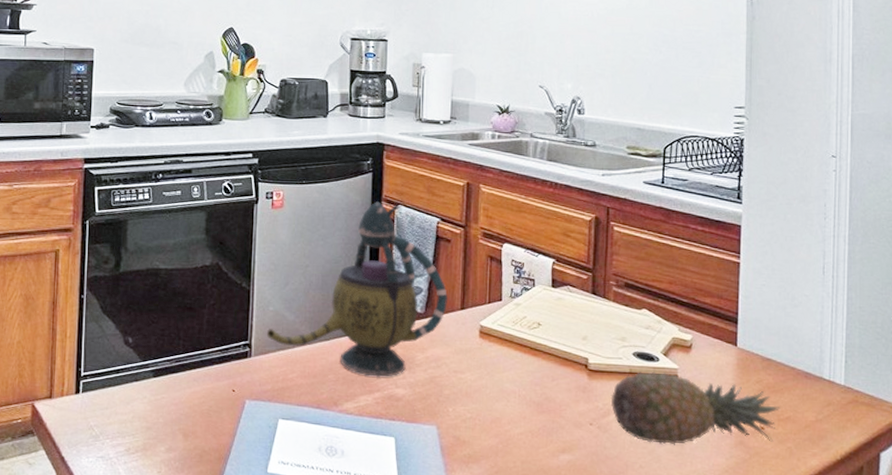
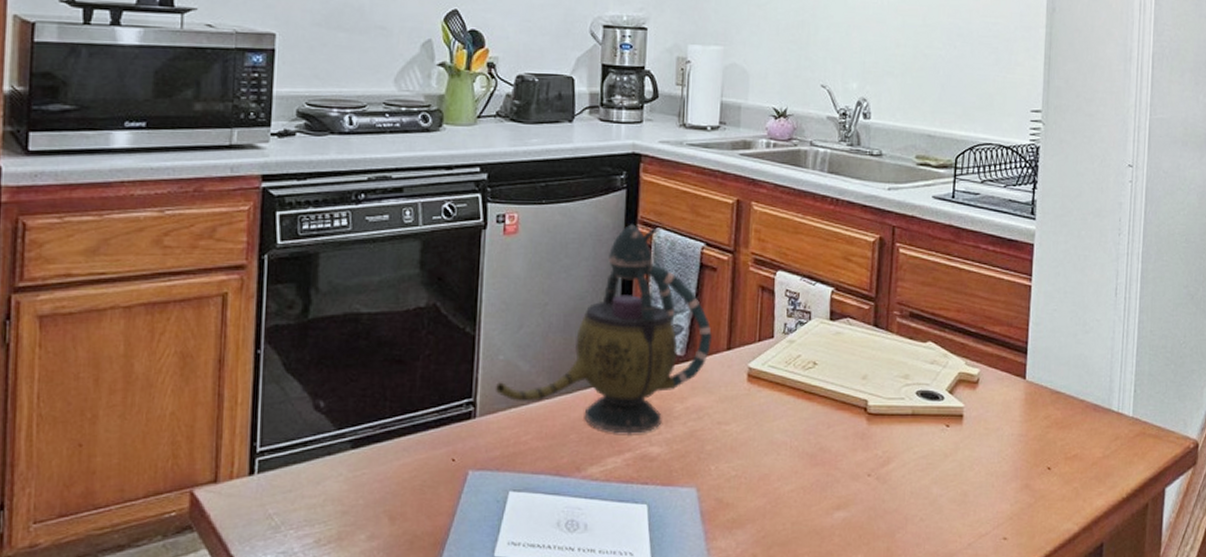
fruit: present [610,371,780,445] -> none [891,411,1068,494]

